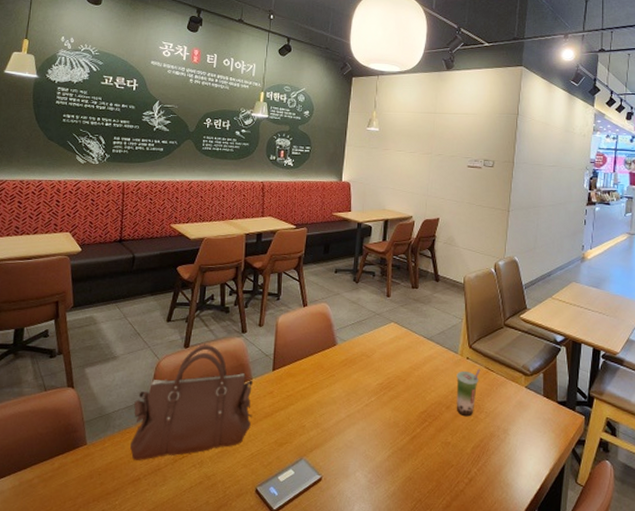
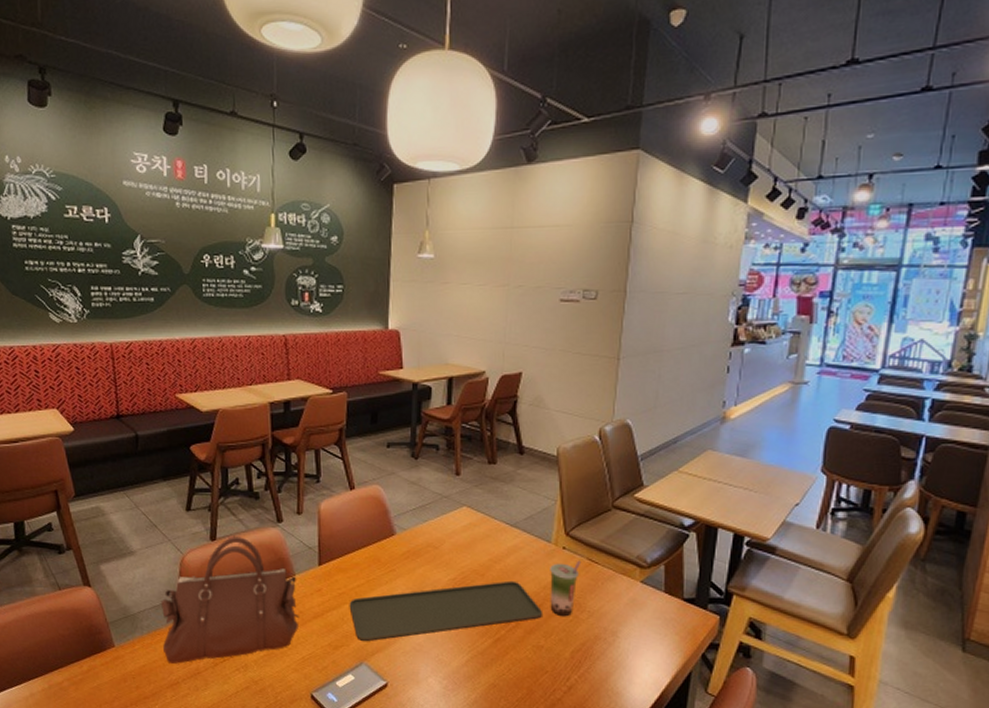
tray: none [295,385,450,438] -> present [349,580,542,641]

